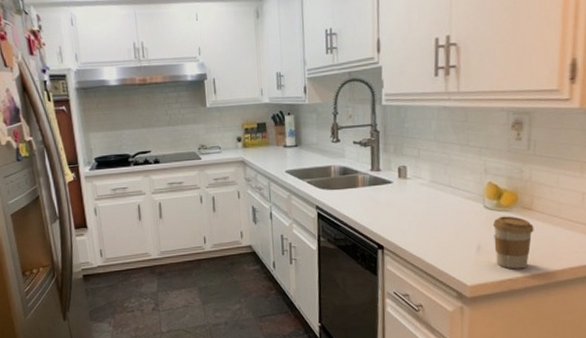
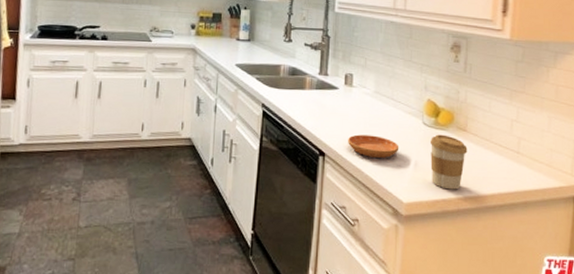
saucer: none [406,224,460,246] -> present [348,134,399,158]

